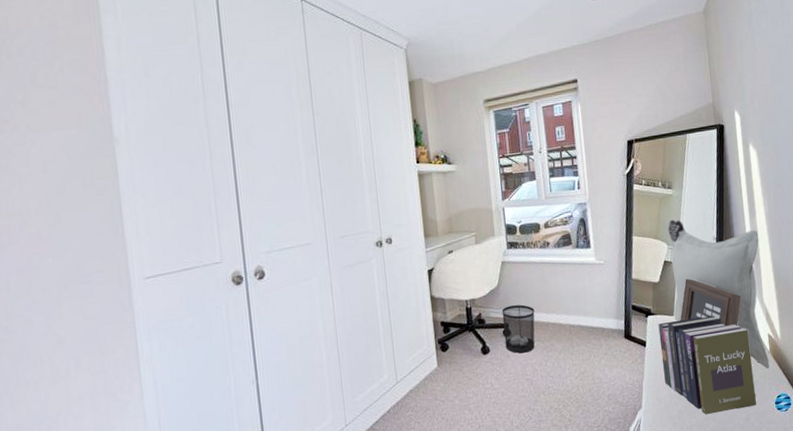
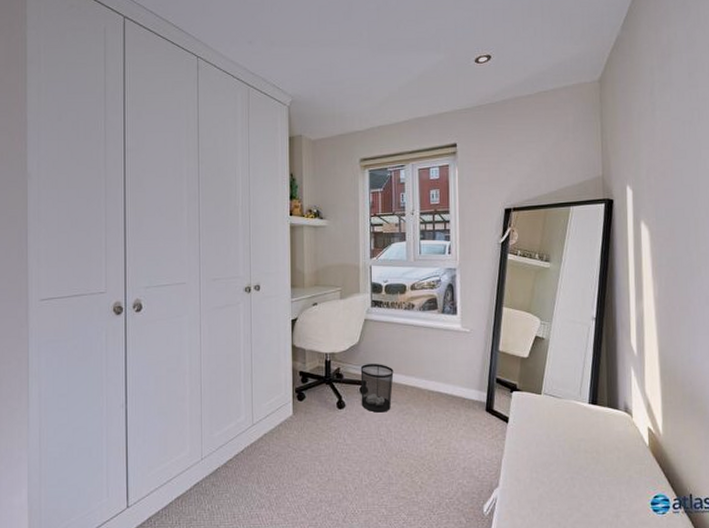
books: present [658,315,756,415] -> none [523,399,629,505]
cushion: present [668,219,769,368] -> none [542,294,647,464]
picture frame: present [680,278,742,326] -> none [548,357,620,414]

